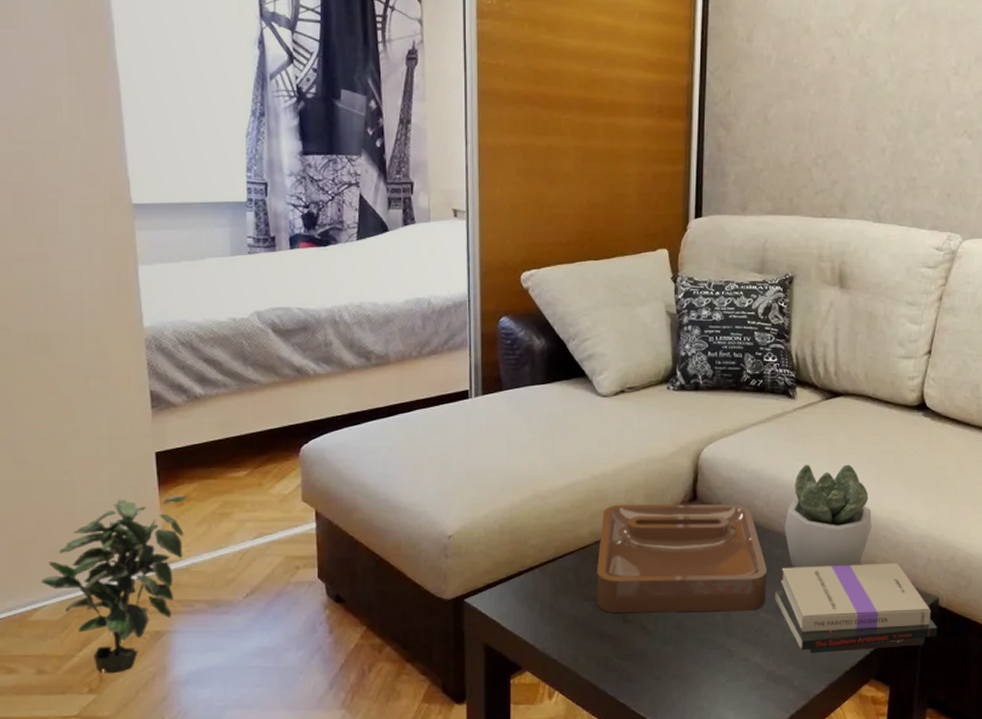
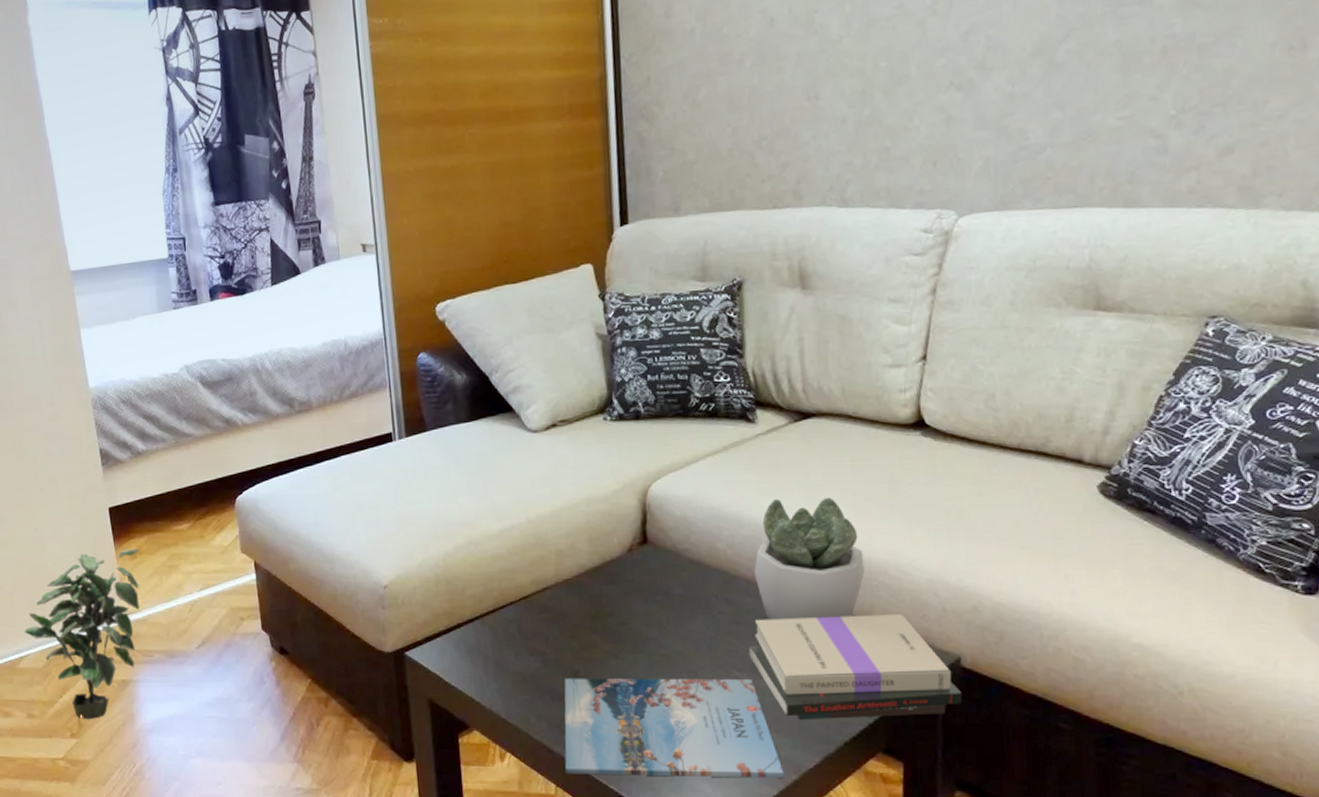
decorative tray: present [597,504,767,613] -> none [541,547,739,670]
magazine: none [609,619,796,709] -> present [564,678,784,778]

